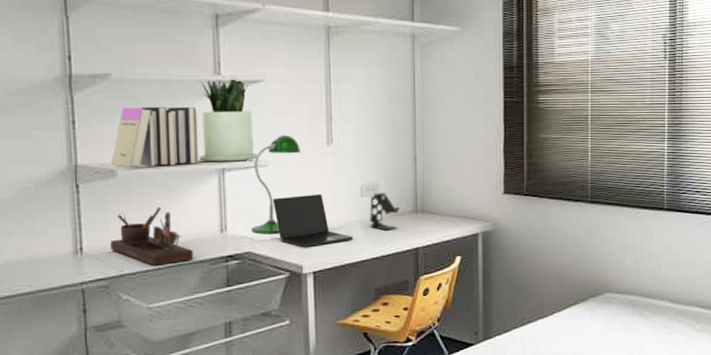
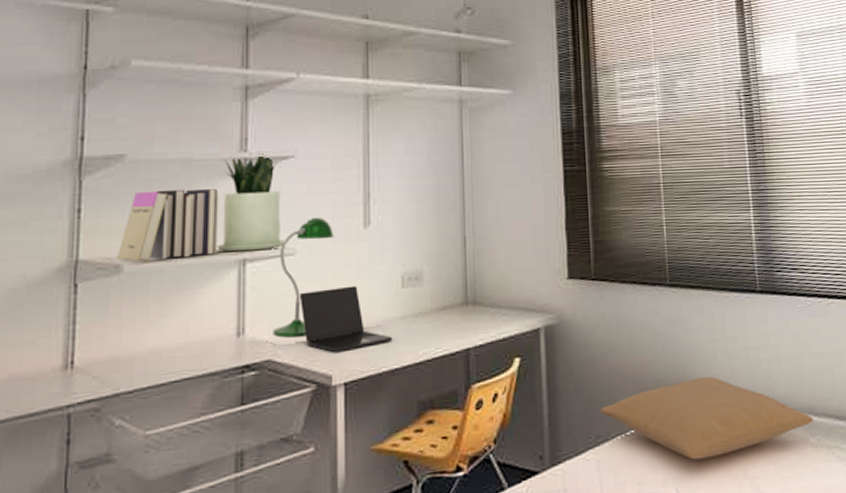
desk organizer: present [110,207,194,266] -> none [107,307,204,381]
phone stand: present [369,193,399,231] -> none [411,282,447,329]
pillow: none [526,276,700,339] -> present [600,377,813,460]

